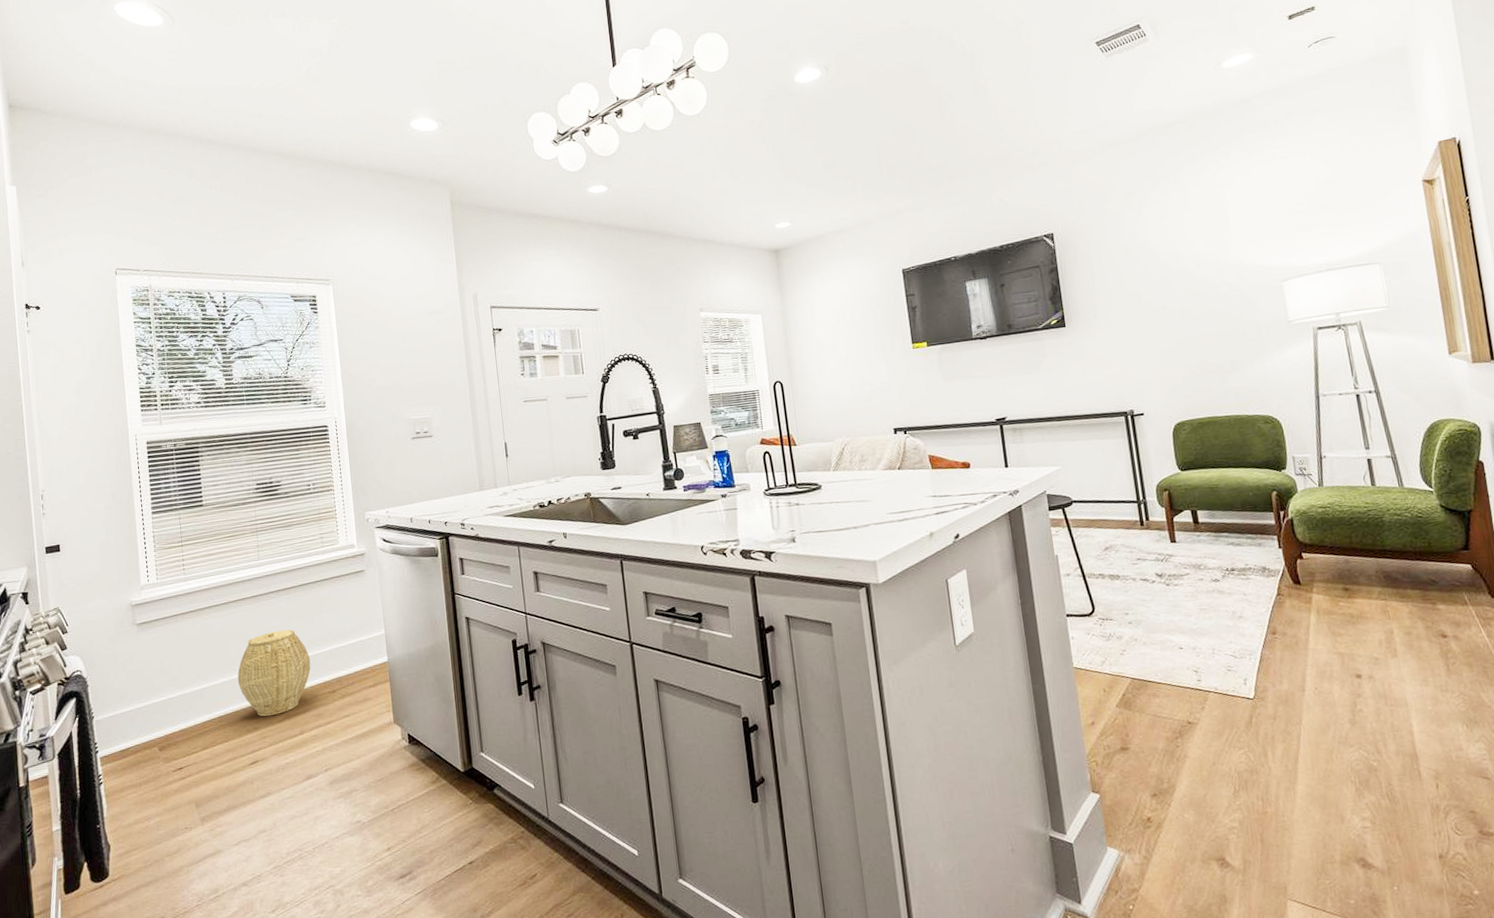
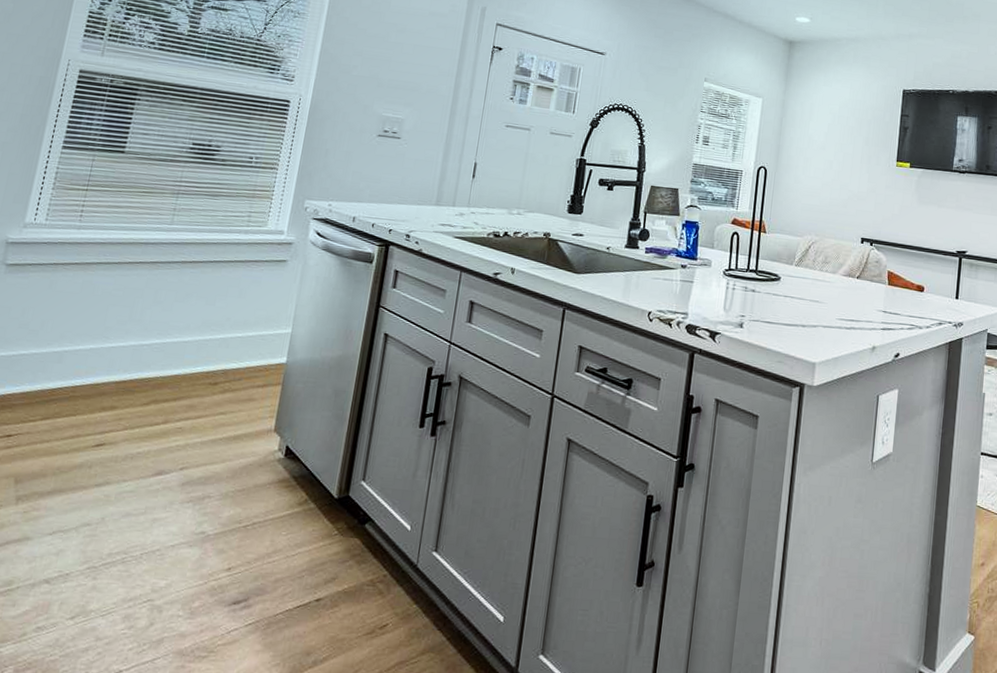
woven basket: present [238,629,311,717] -> none [107,304,199,397]

